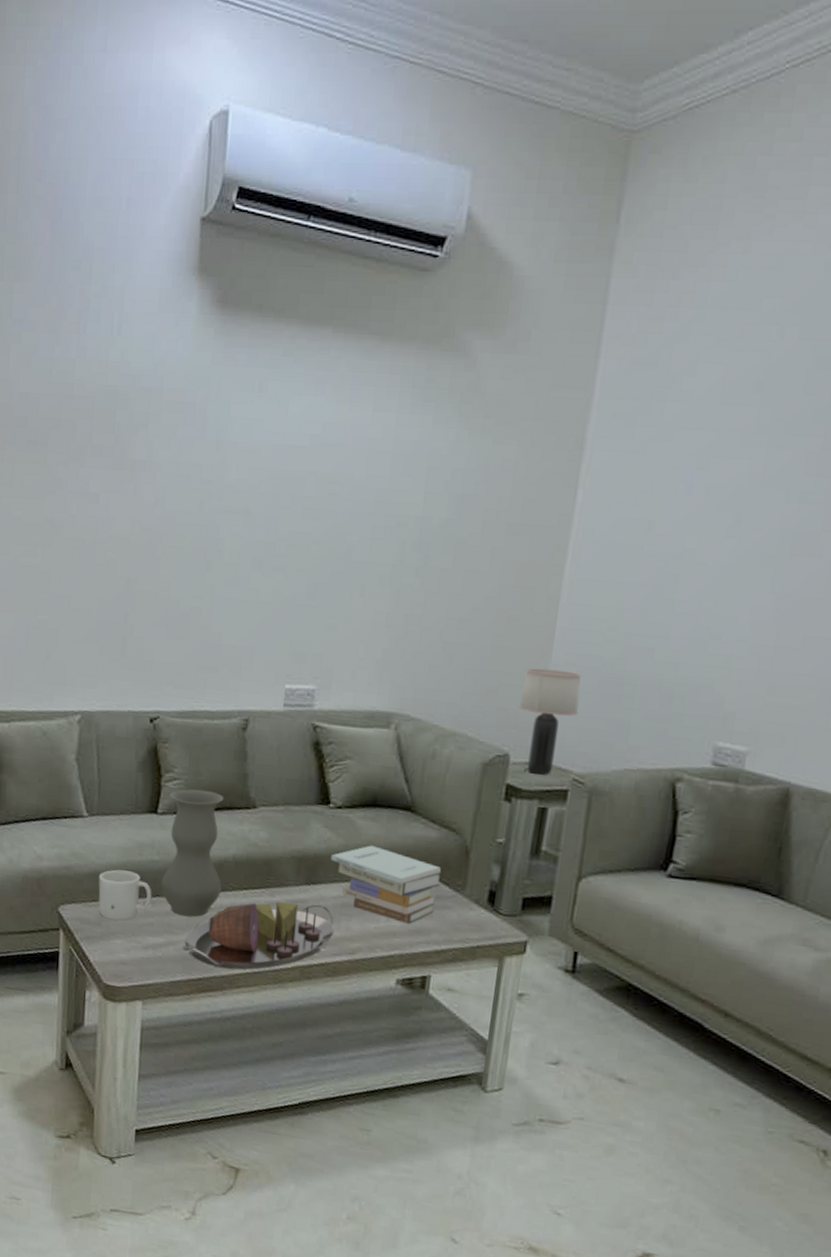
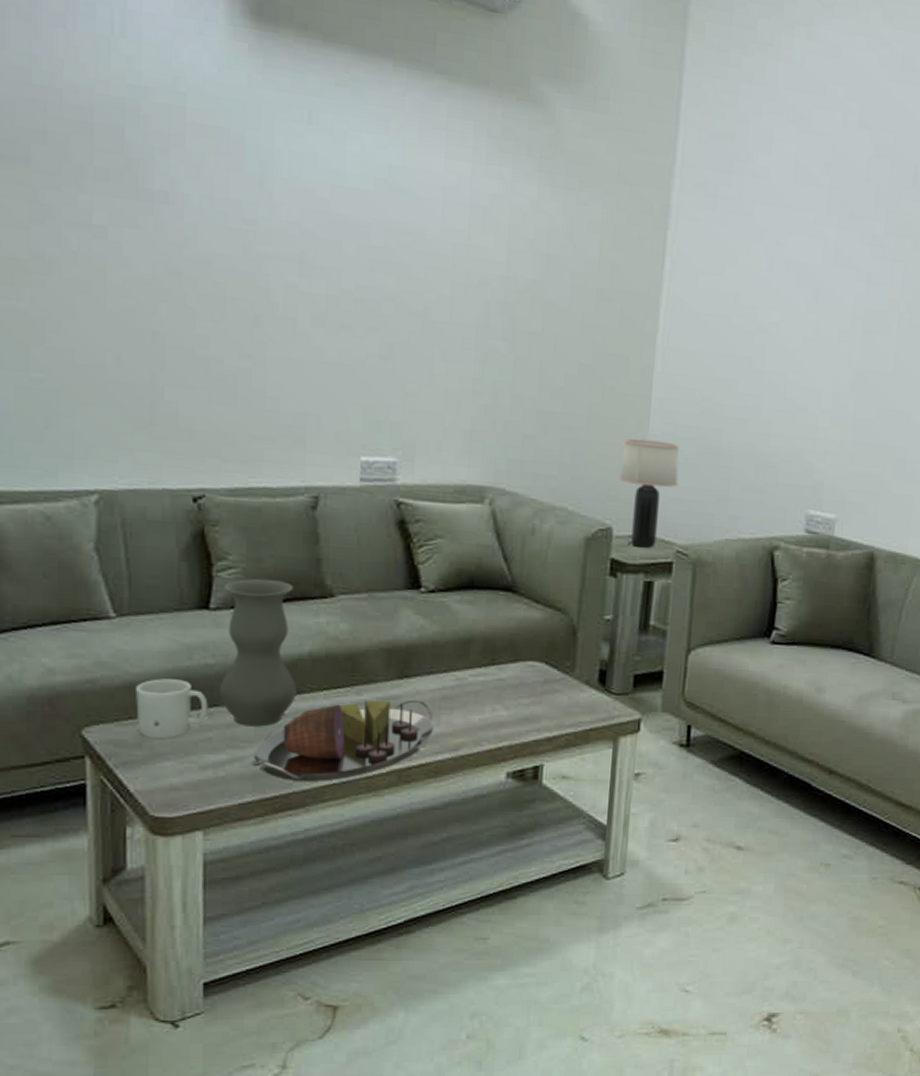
books: present [330,845,442,925] -> none [425,630,549,713]

